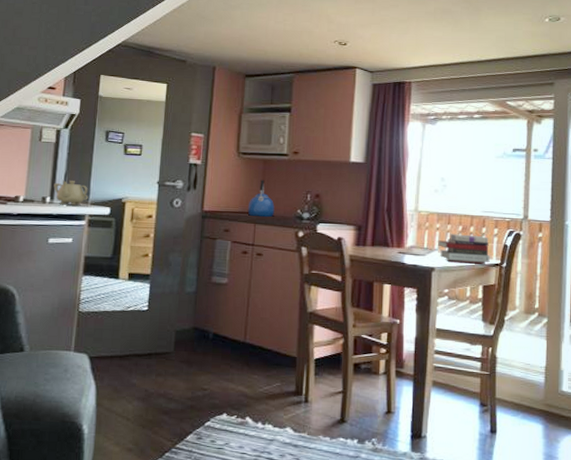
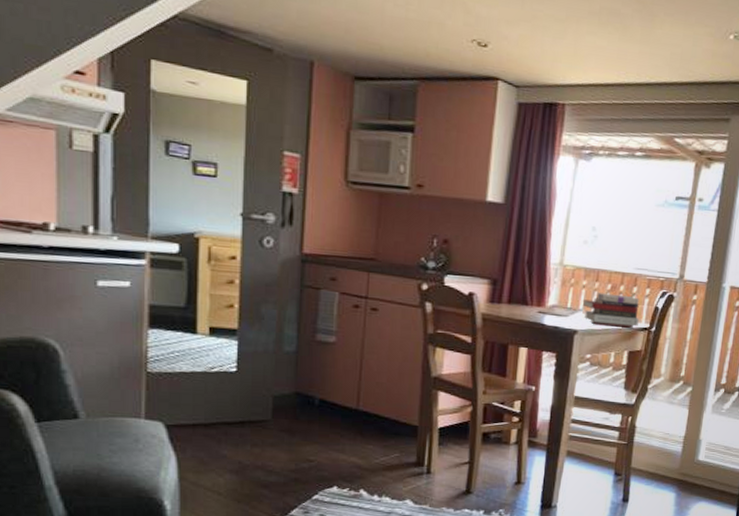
teapot: present [53,180,88,206] -> none [97,205,147,240]
kettle: present [247,180,275,218] -> none [359,218,393,266]

